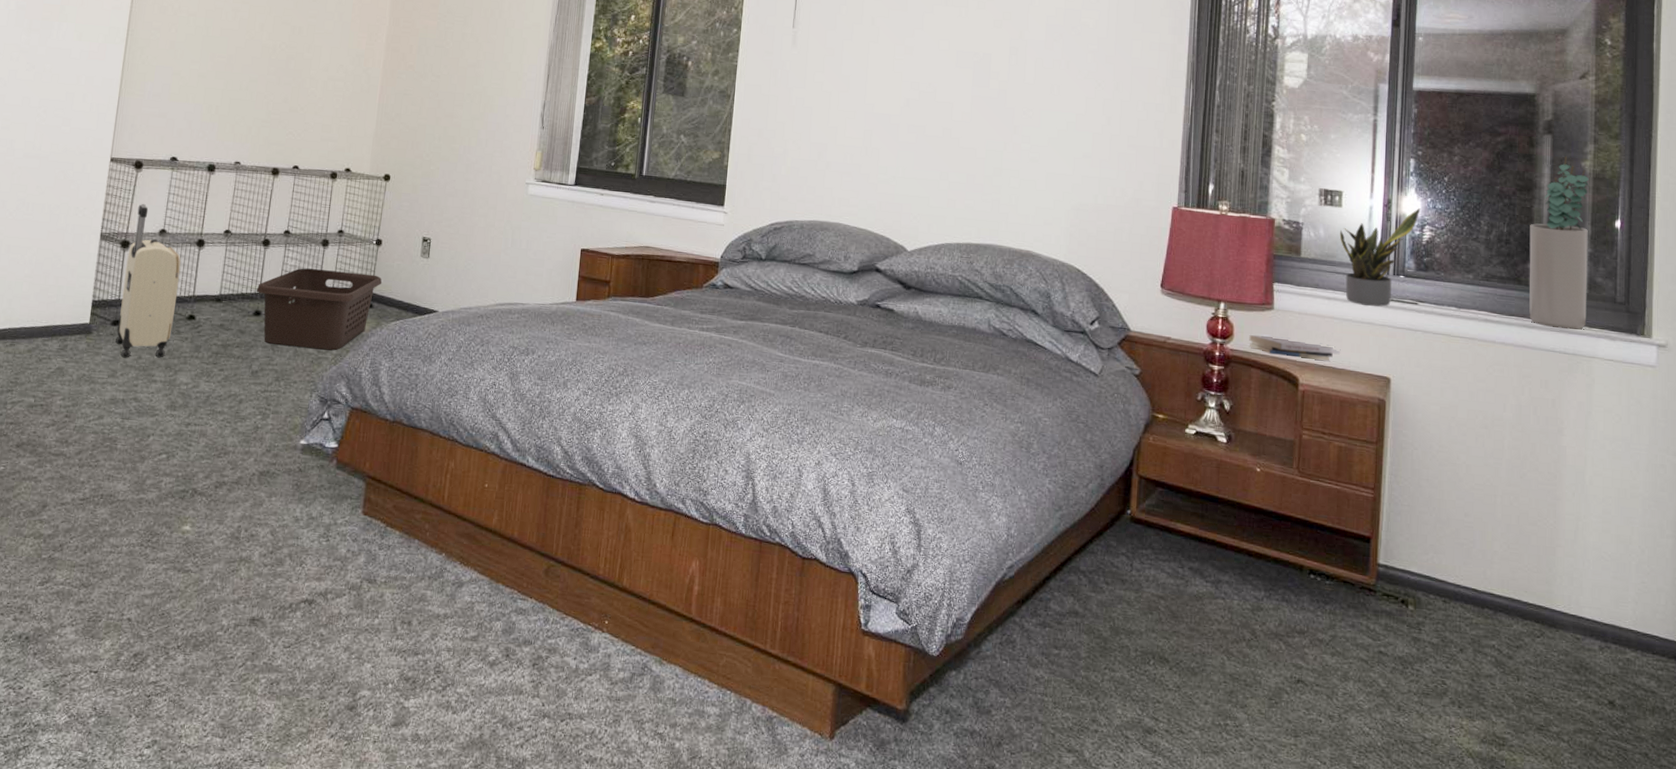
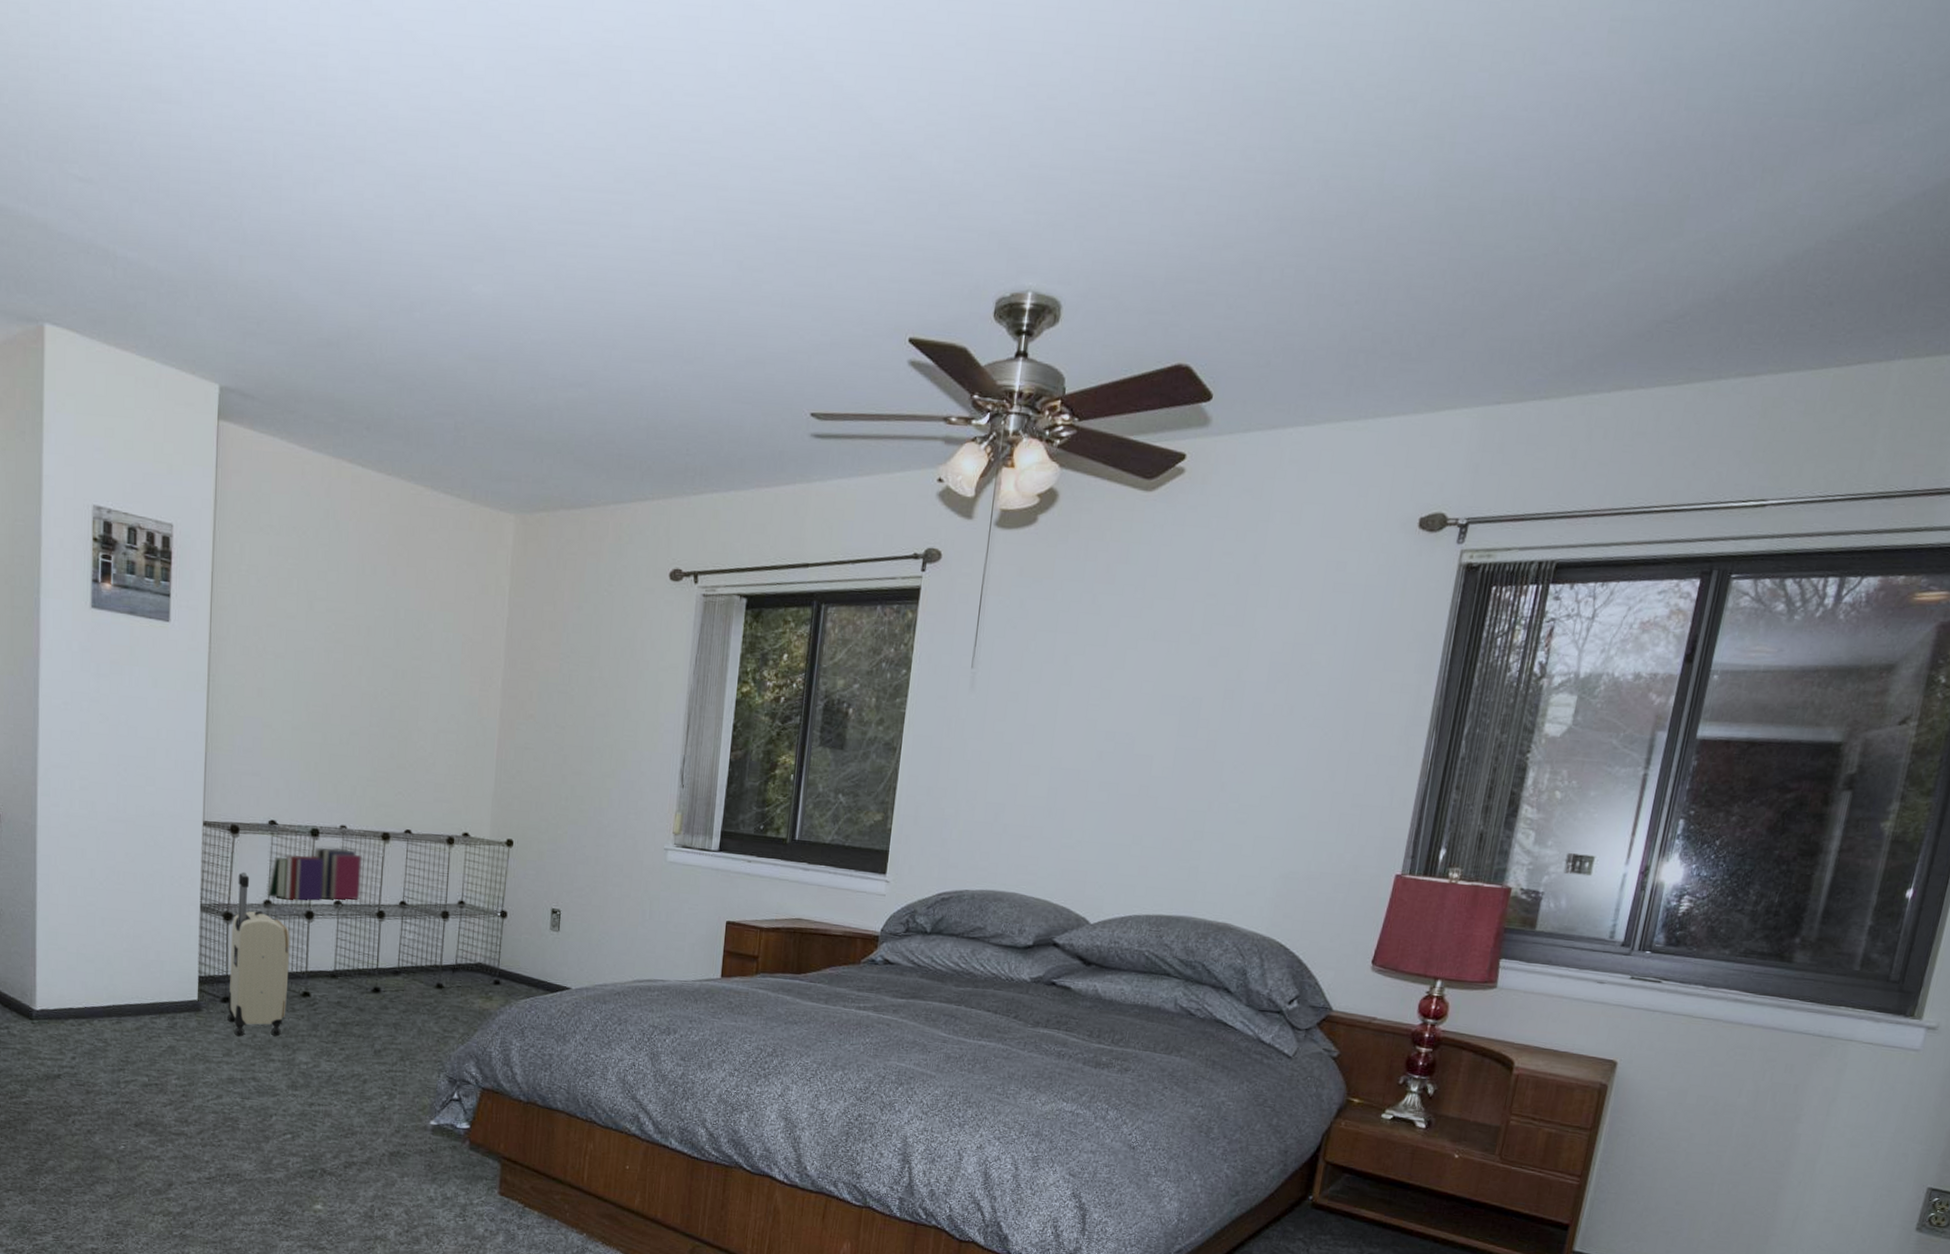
books: none [163,188,218,231] -> present [267,854,325,902]
books: none [210,181,253,230] -> present [315,847,362,901]
laundry basket: present [256,268,382,351] -> none [373,942,510,1030]
books: present [1249,335,1341,361] -> none [1464,1015,1566,1043]
potted plant: present [1339,208,1421,307] -> none [1580,876,1682,985]
vase: present [1529,155,1589,330] -> none [1786,815,1886,1011]

